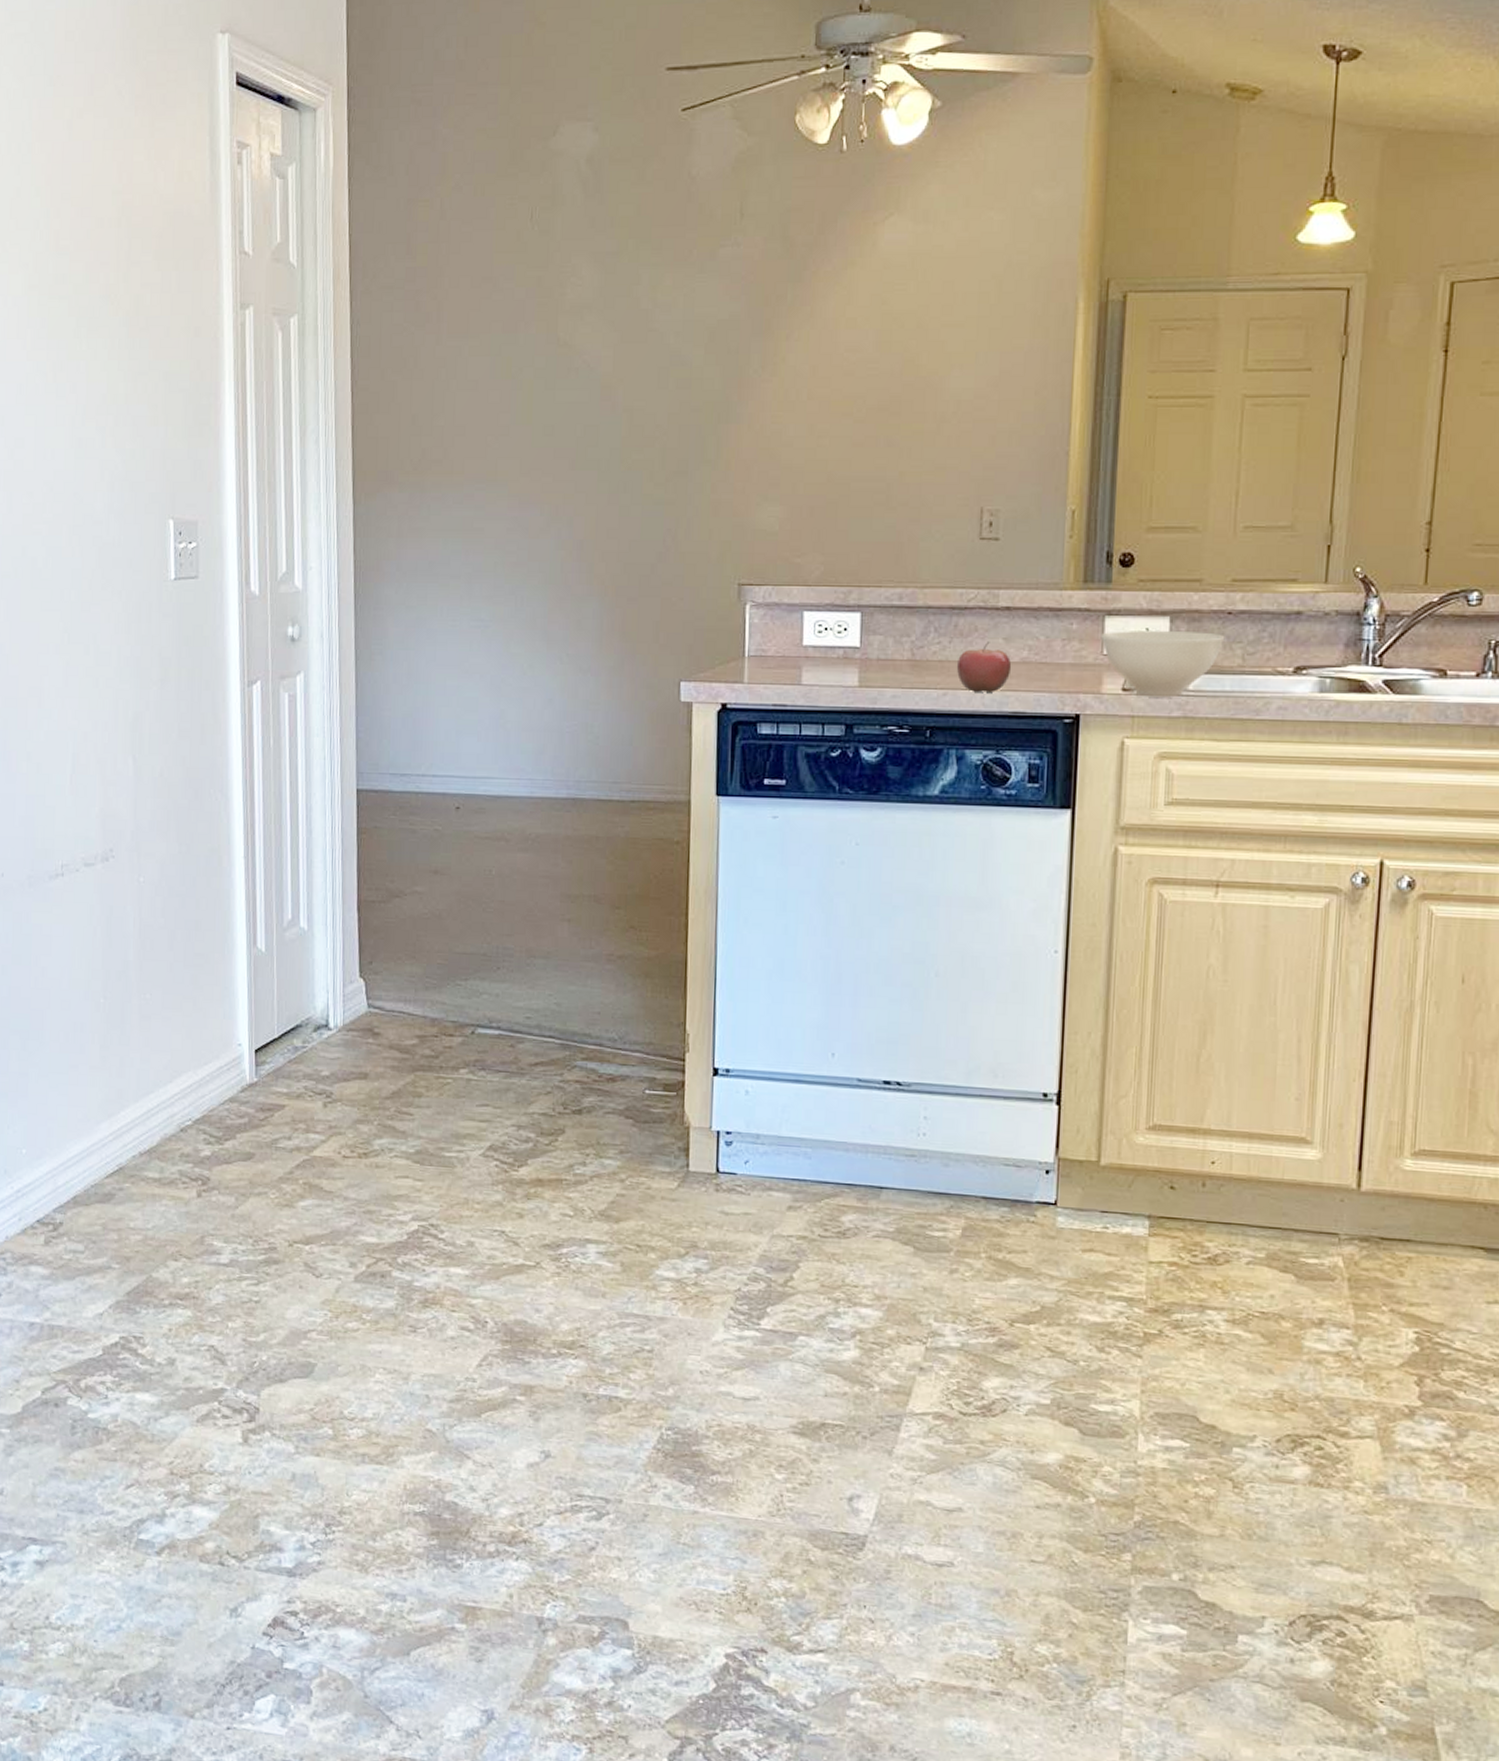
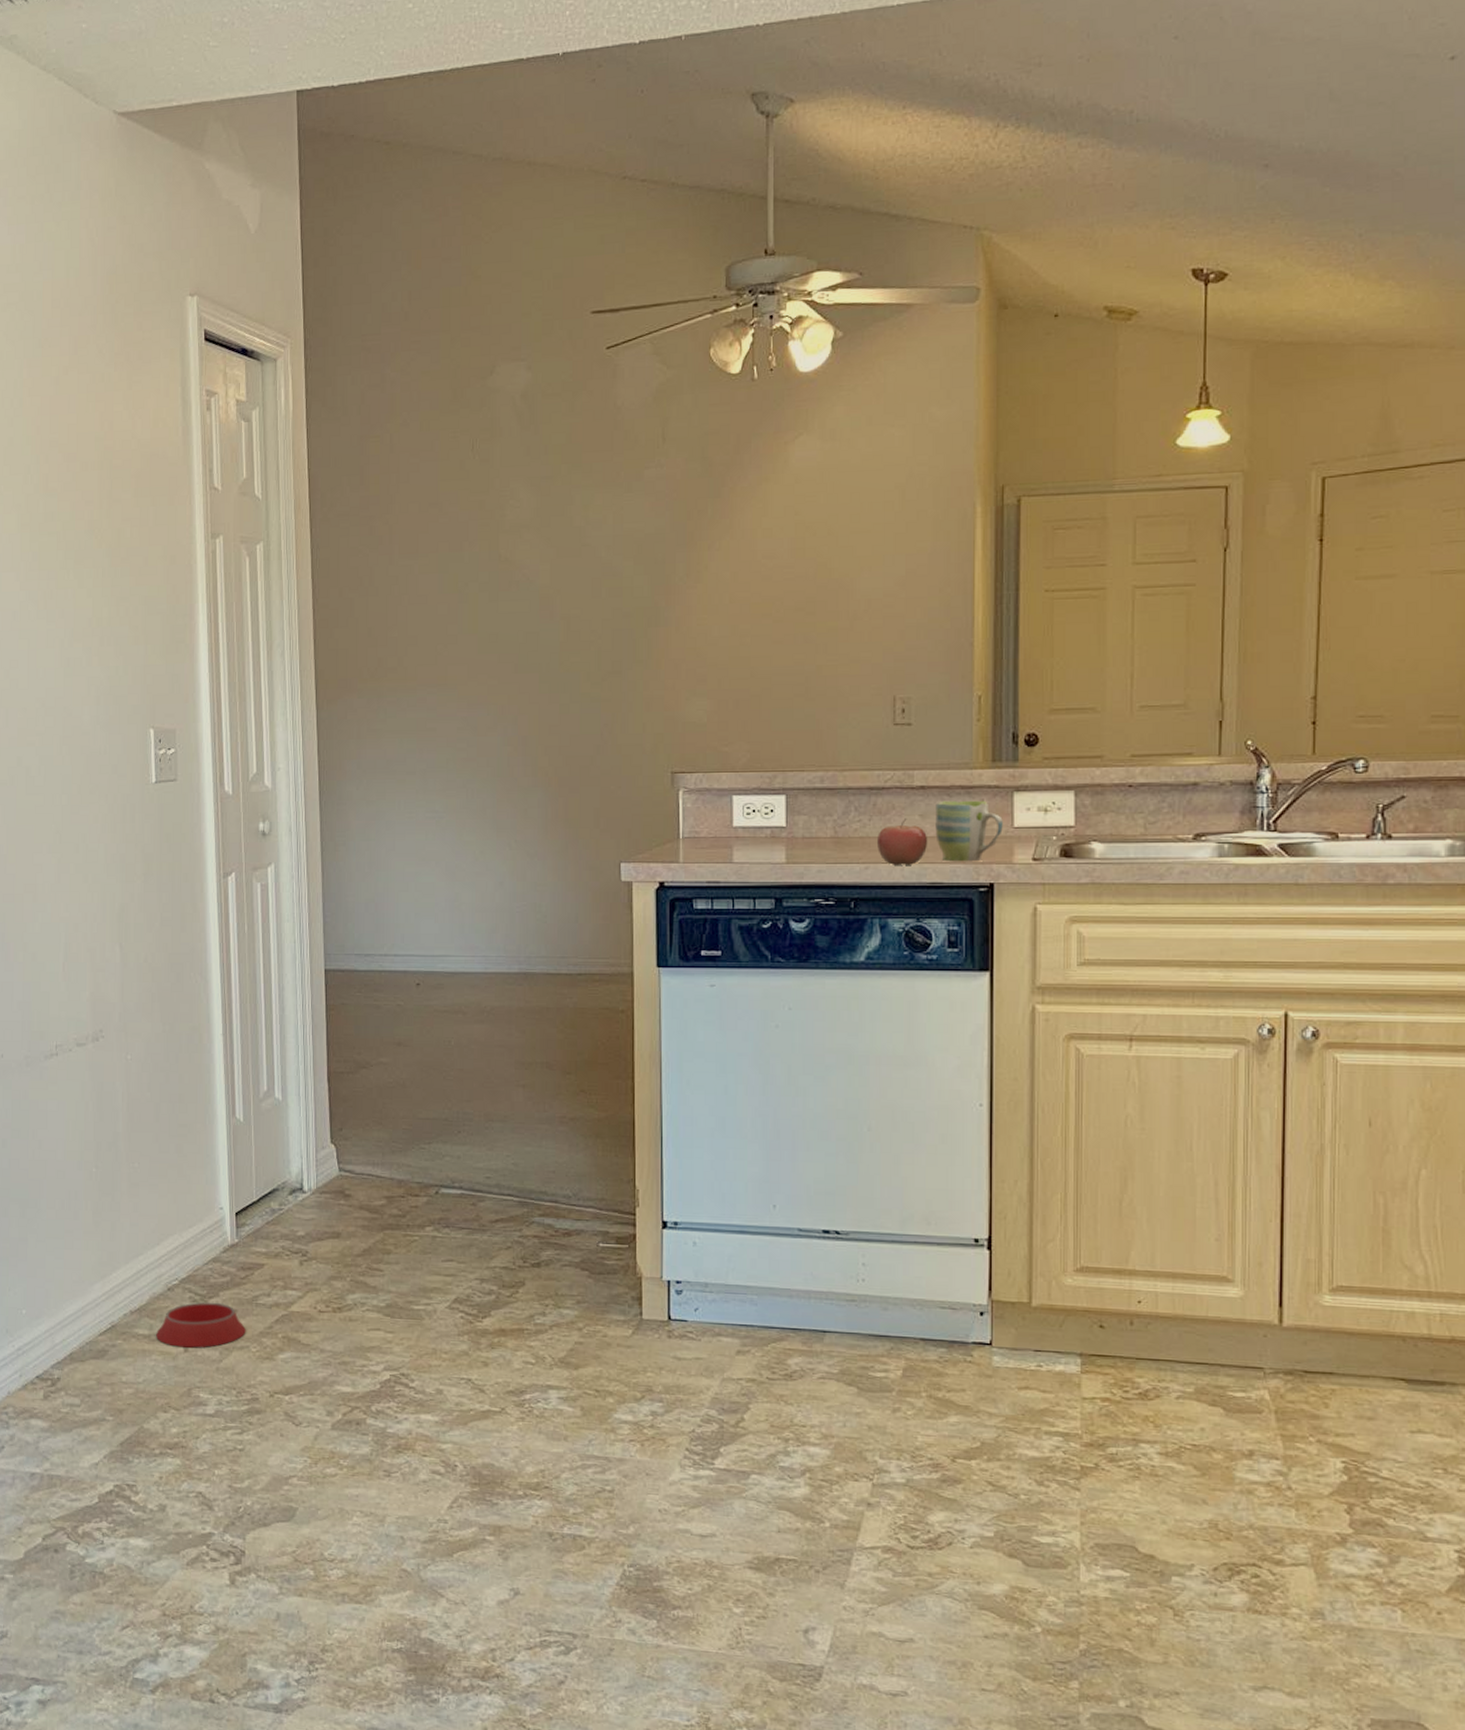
pet bowl: none [167,1144,264,1193] -> present [156,1302,246,1348]
mug: none [1020,623,1092,691] -> present [935,800,1003,862]
bowl: present [1100,631,1225,698] -> none [1010,804,1127,866]

